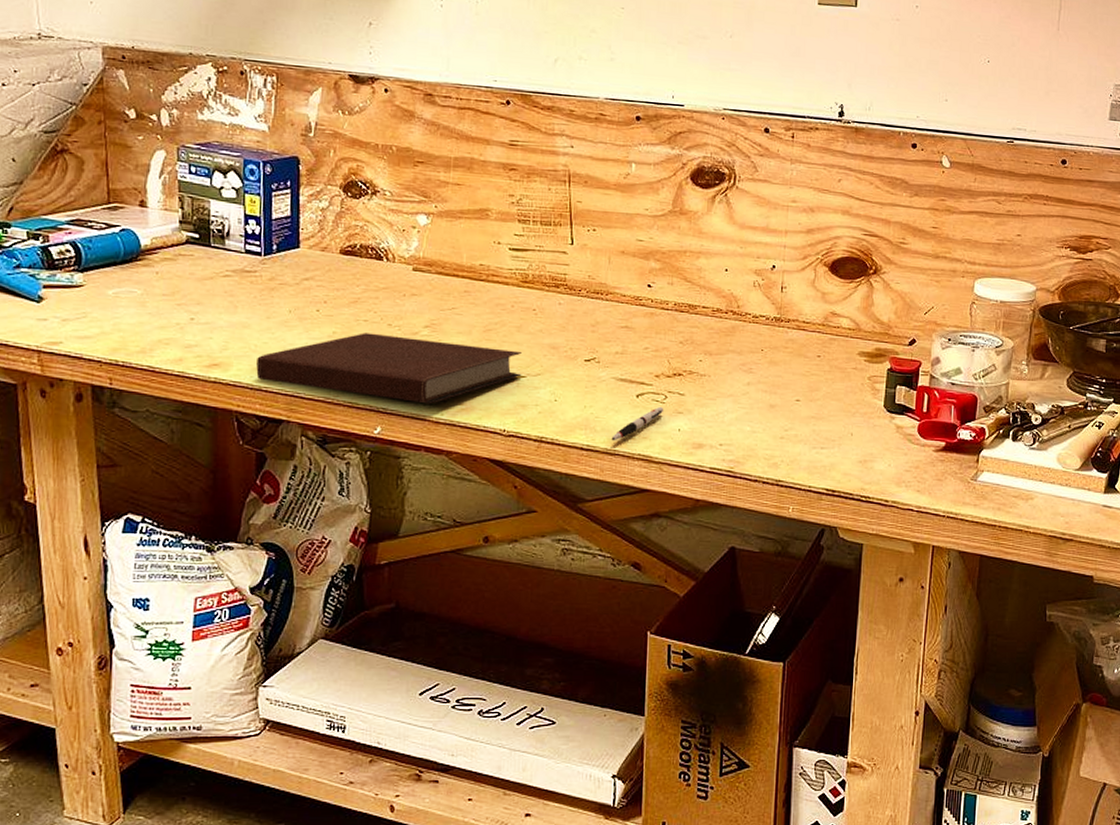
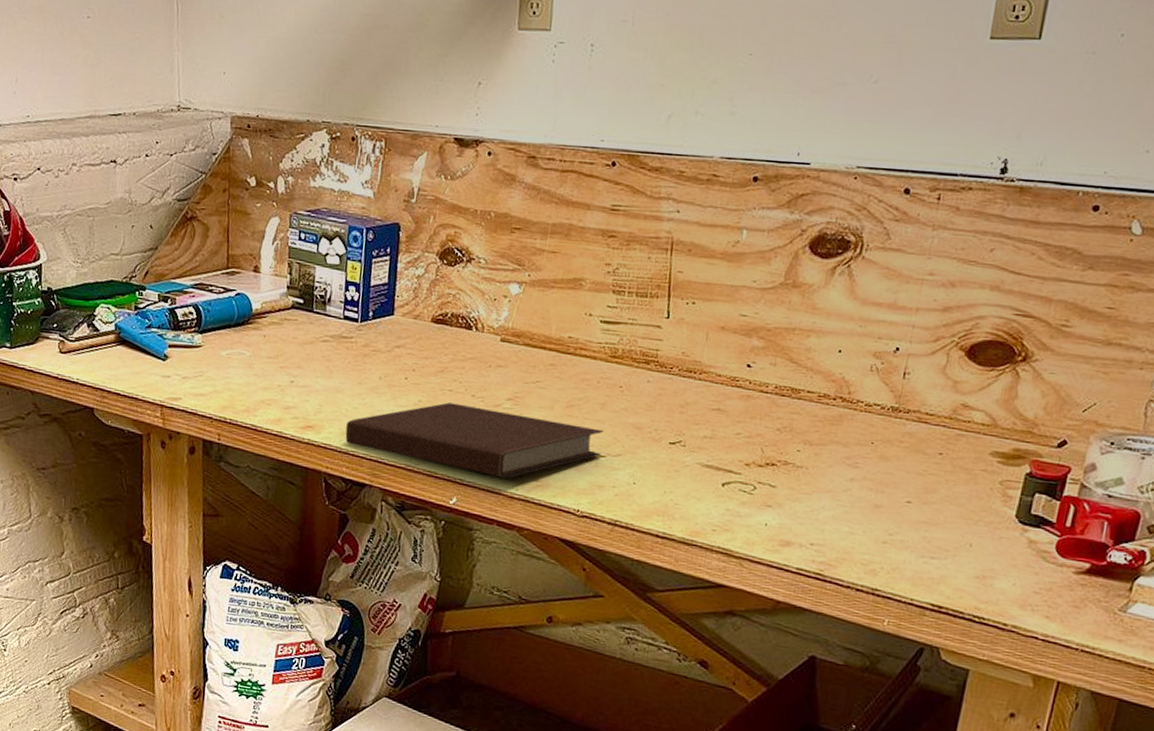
pen: present [611,406,664,441] -> none [689,497,752,531]

